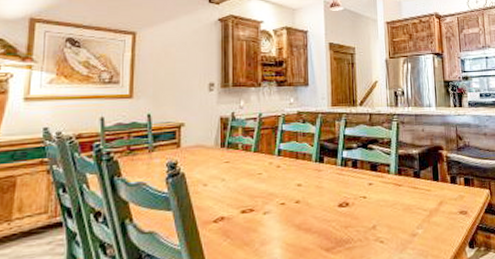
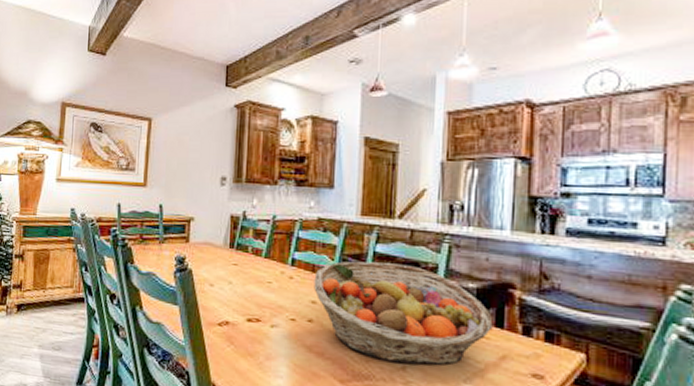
fruit basket: none [298,142,432,225] -> present [314,261,493,365]

